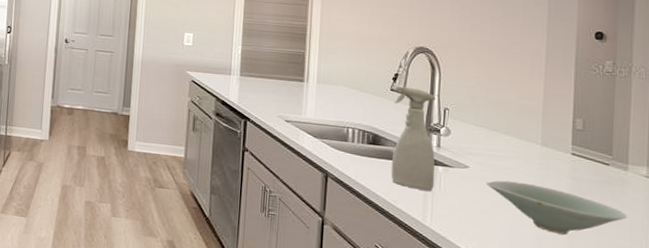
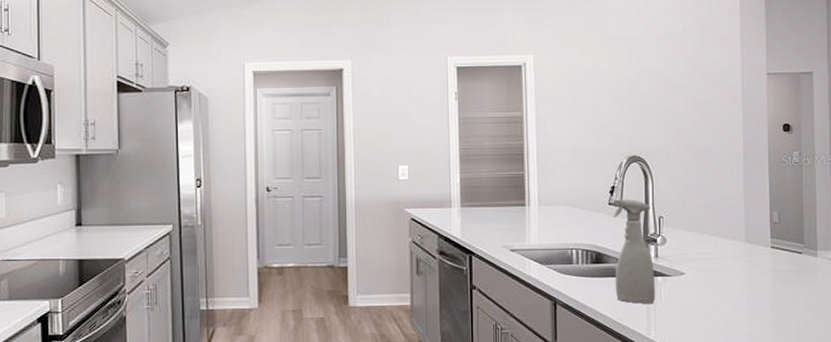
bowl: present [486,180,627,235] -> none [701,282,819,327]

